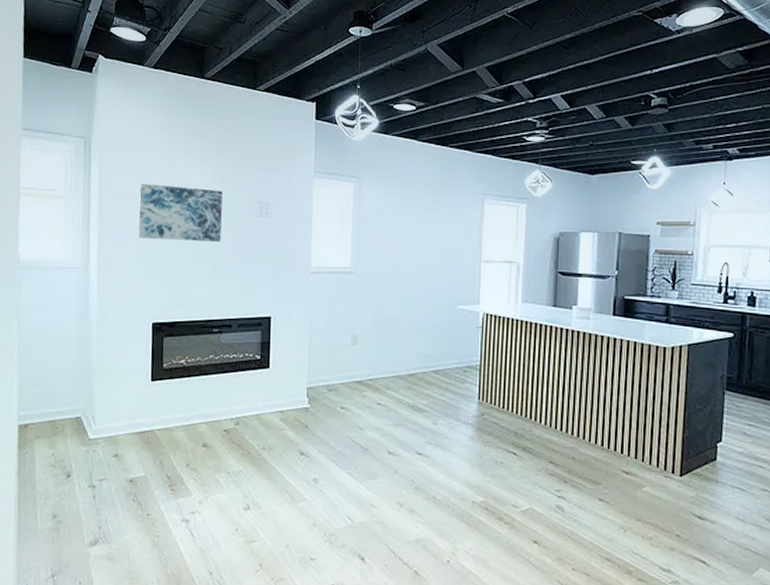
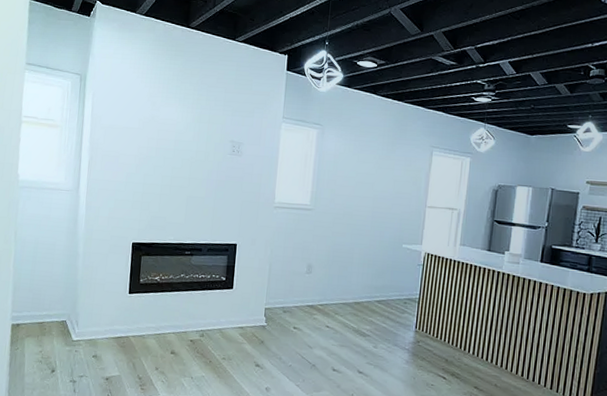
wall art: present [137,183,223,243] -> none [123,118,200,176]

